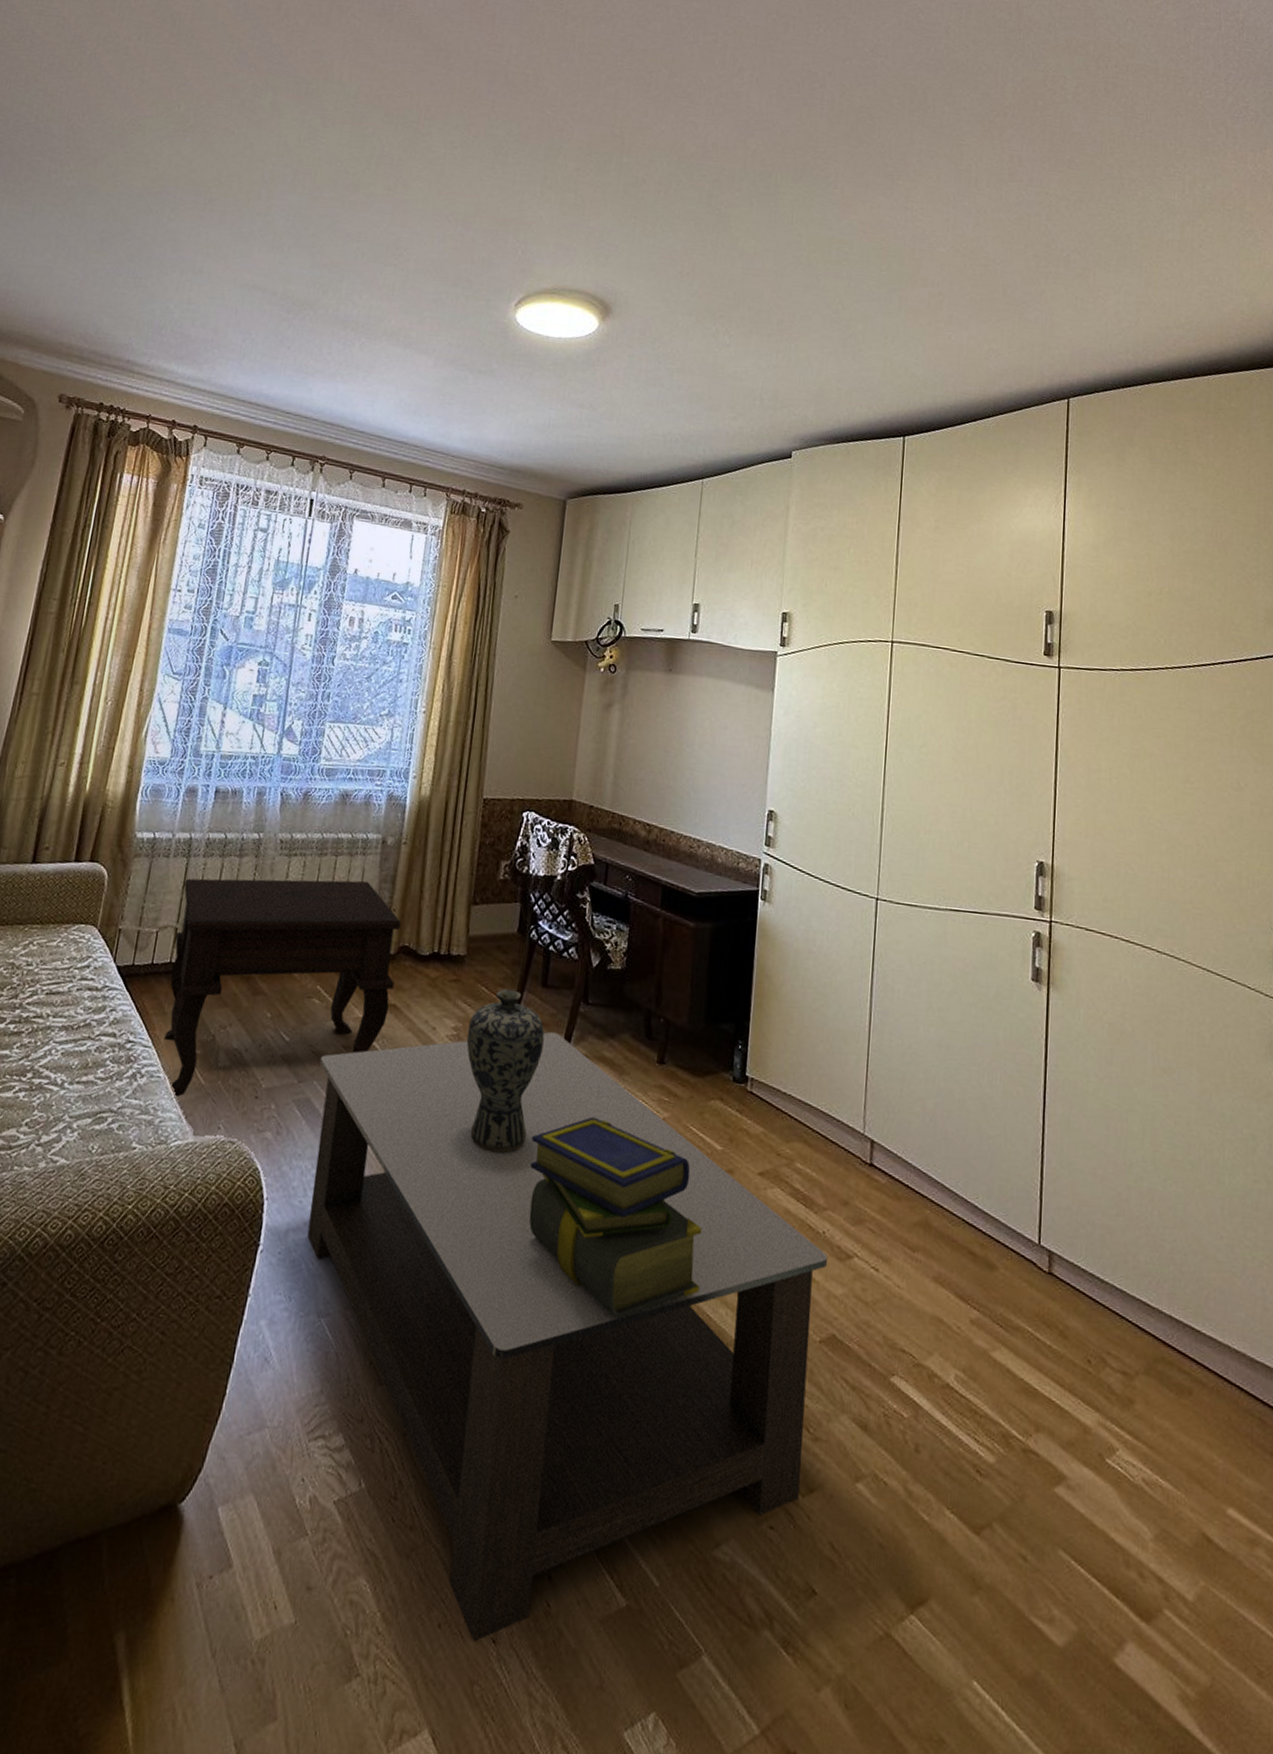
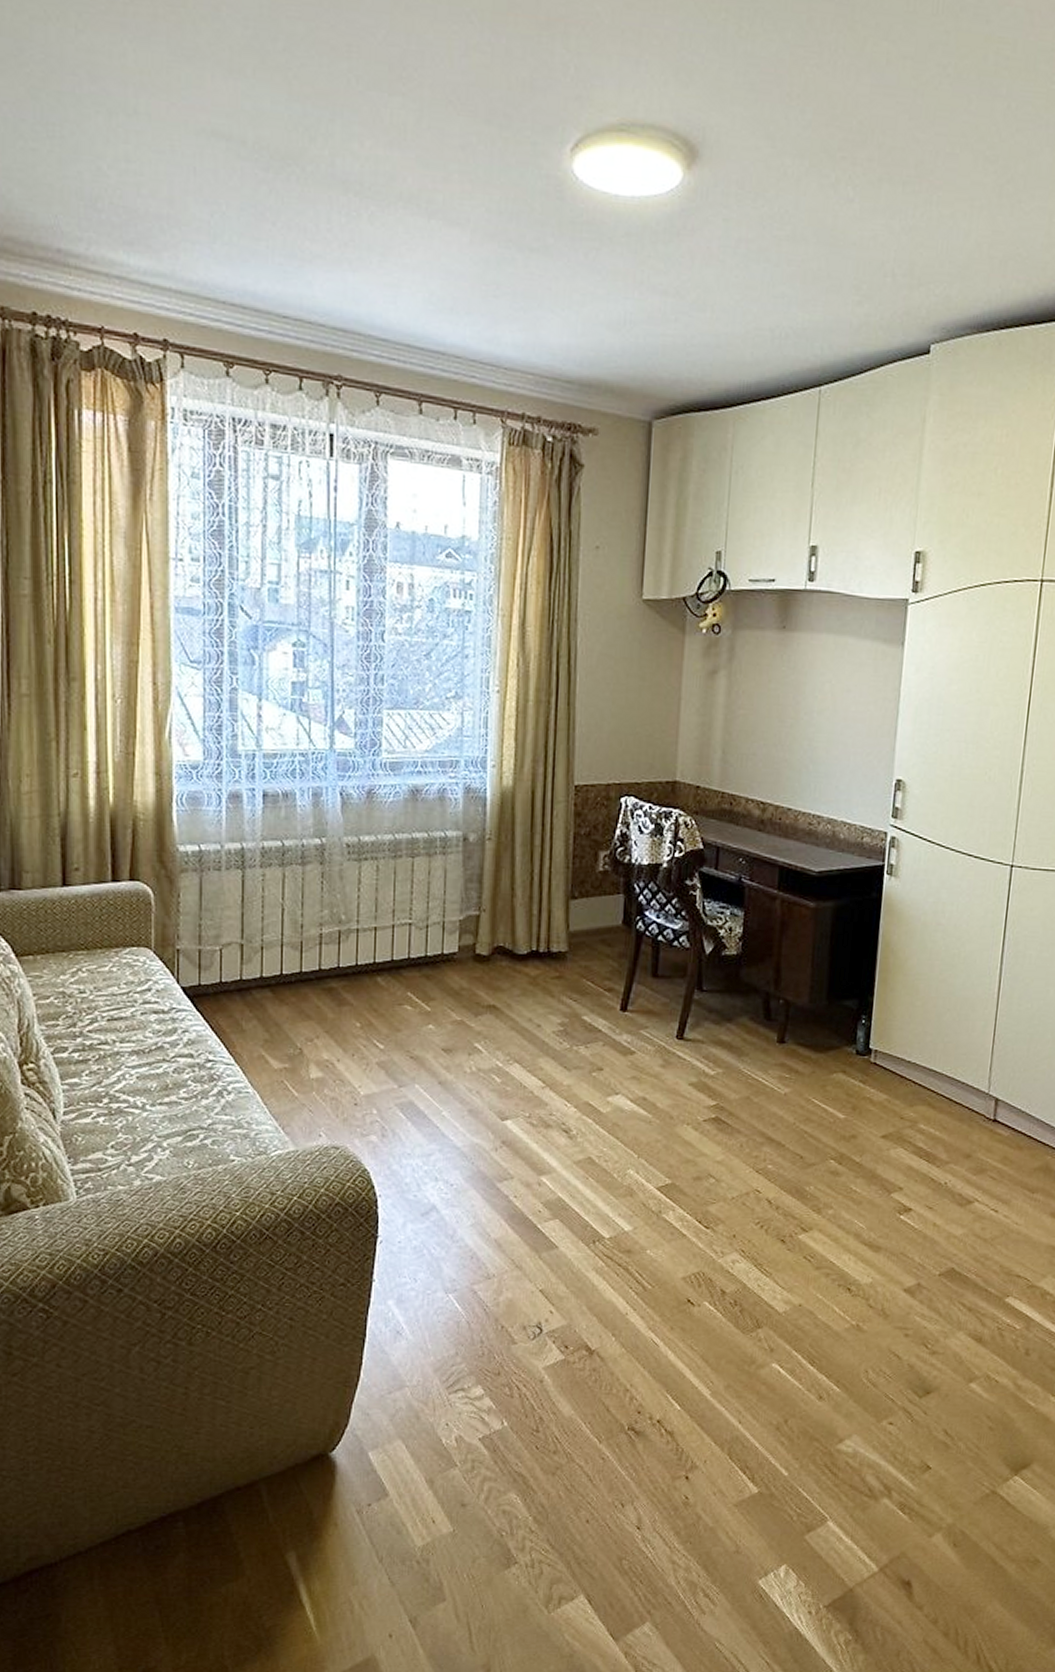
side table: present [163,878,402,1098] -> none [242,881,494,1111]
coffee table: present [306,1032,827,1643] -> none [419,1021,948,1530]
vase: present [466,989,545,1152] -> none [574,982,657,1136]
stack of books: present [529,1116,702,1319] -> none [649,1097,825,1272]

